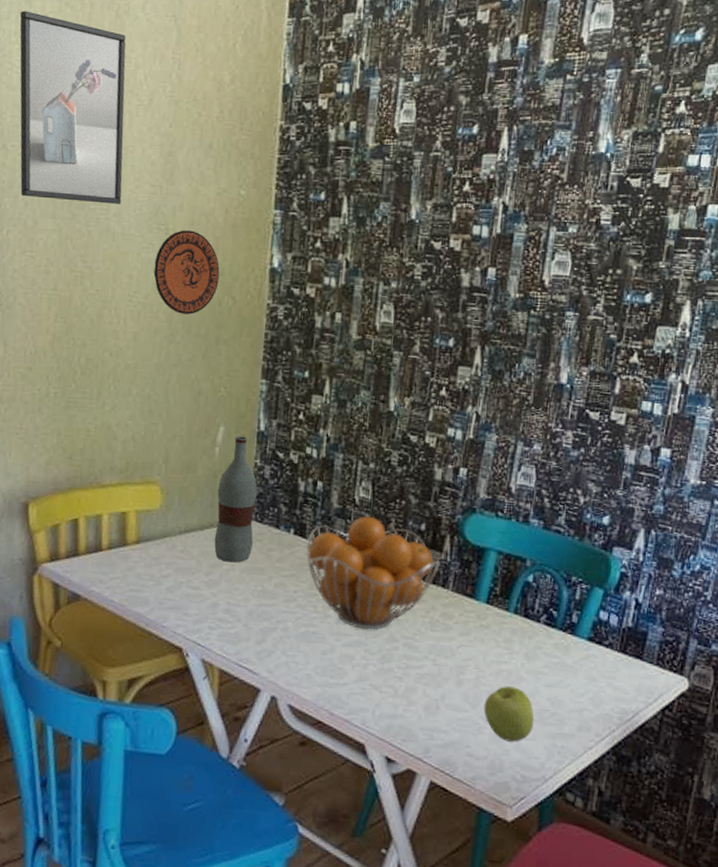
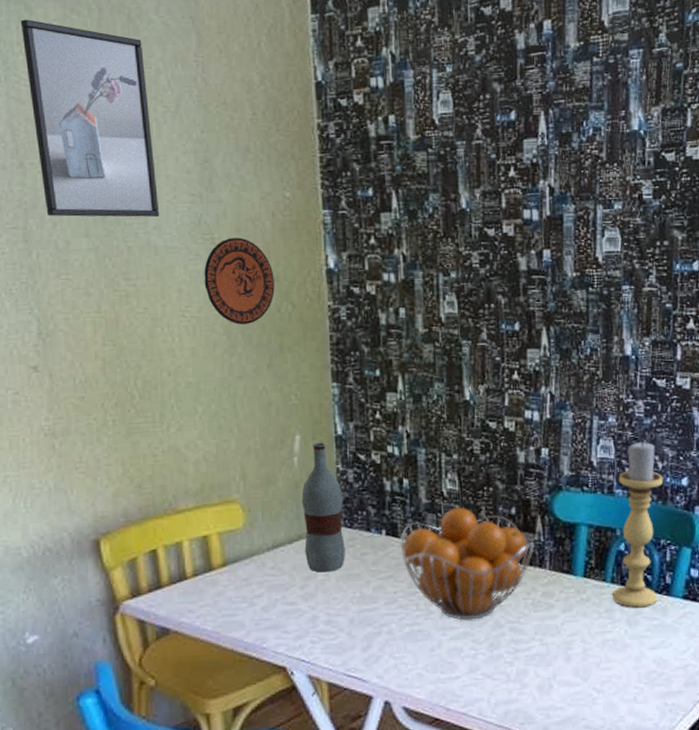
apple: present [483,686,535,742] -> none [594,654,644,708]
candle holder: none [512,472,584,644] -> present [612,440,664,608]

